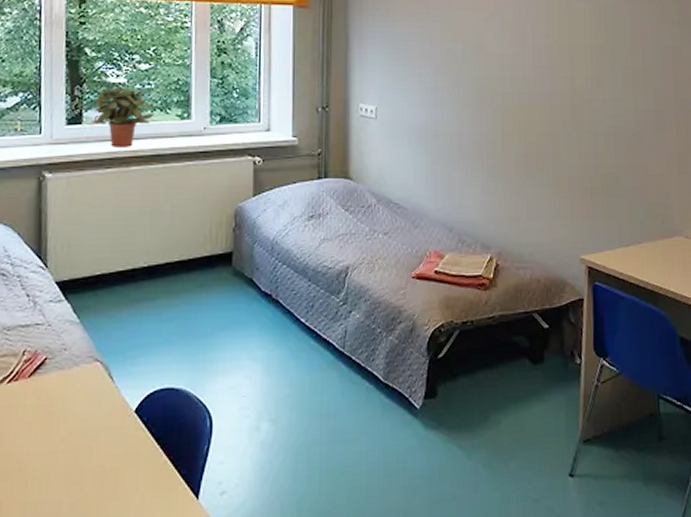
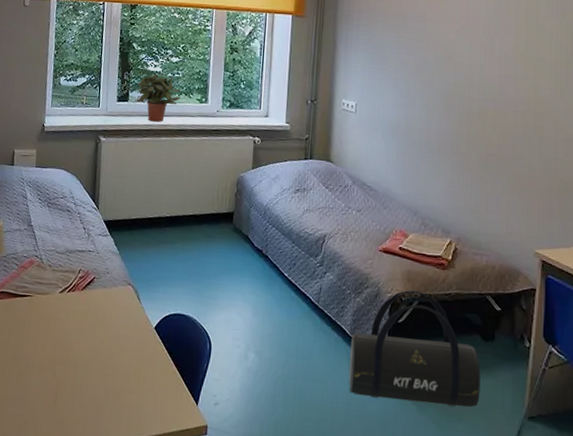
duffel bag: none [384,319,532,451] -> present [348,290,481,408]

